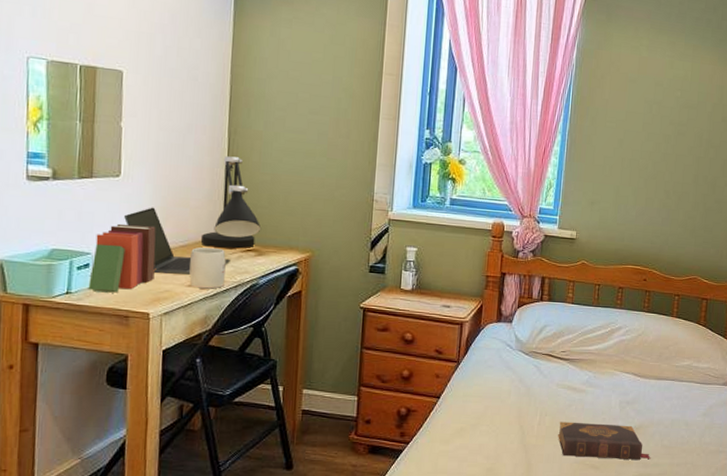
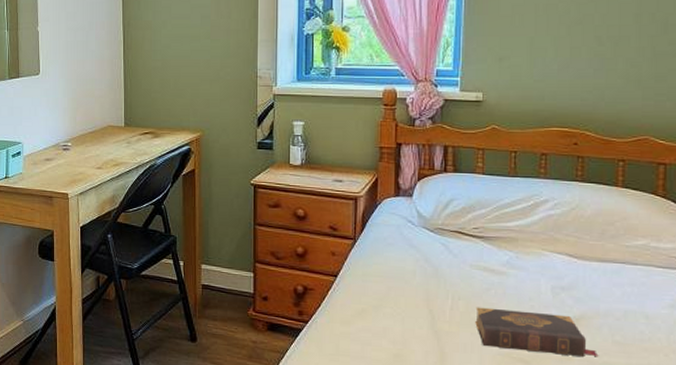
books: present [88,223,156,293] -> none [21,115,70,176]
laptop: present [124,207,230,275] -> none [45,99,131,159]
mug: present [189,247,227,289] -> none [97,132,128,170]
desk lamp: present [200,156,262,249] -> none [105,47,156,133]

